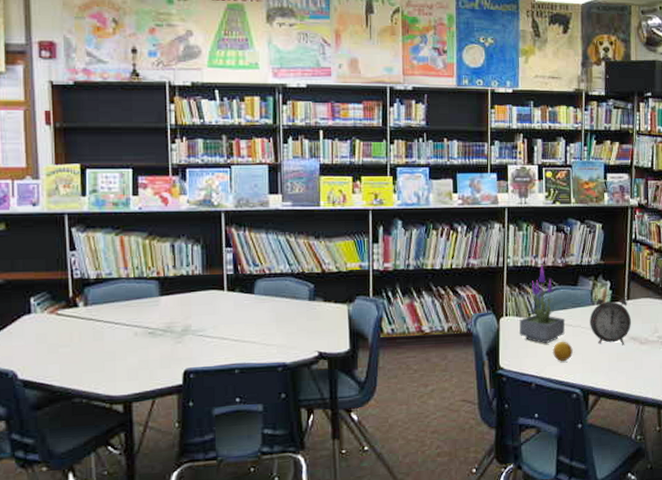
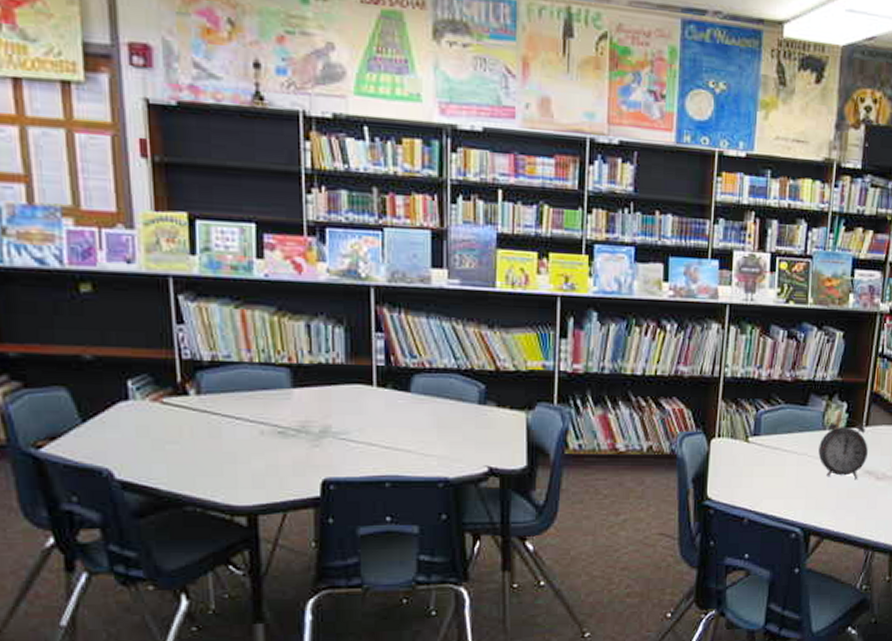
potted plant: present [519,265,566,344] -> none [733,377,790,473]
fruit: present [553,341,573,362] -> none [771,470,796,495]

